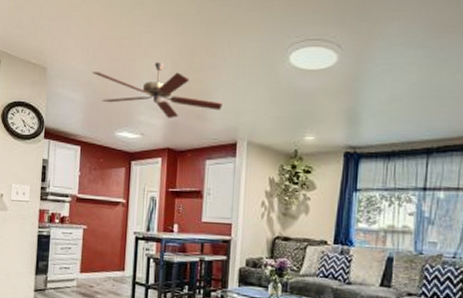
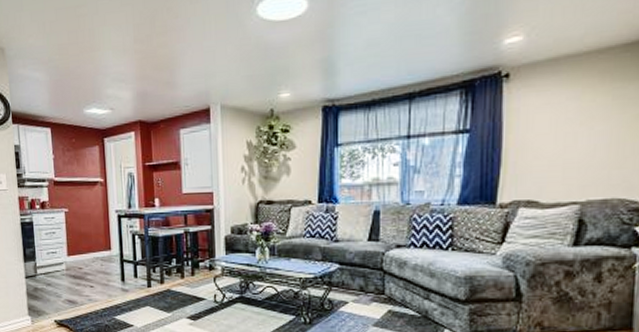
ceiling fan: present [92,62,223,119] -> none [51,29,191,90]

